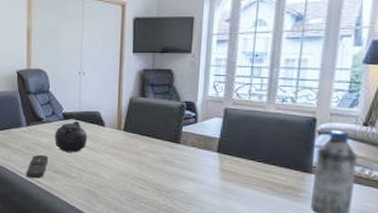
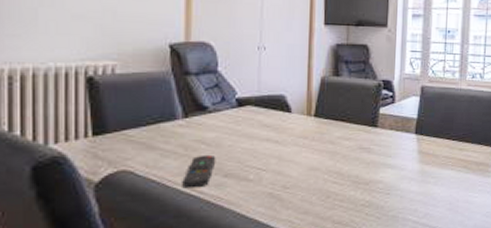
teapot: present [53,120,88,153] -> none [222,107,270,149]

